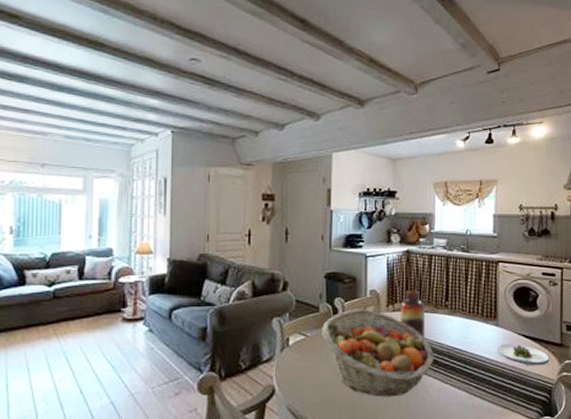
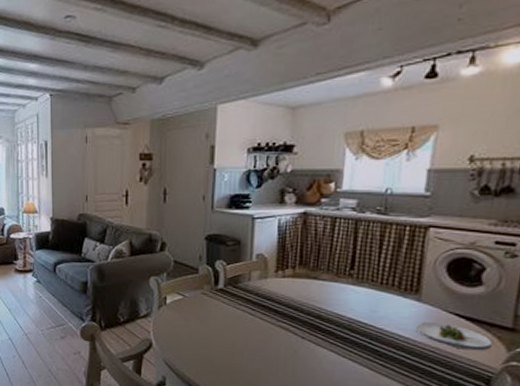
fruit basket: present [322,309,434,397] -> none [201,273,331,364]
vase: present [401,290,426,338] -> none [292,256,323,308]

